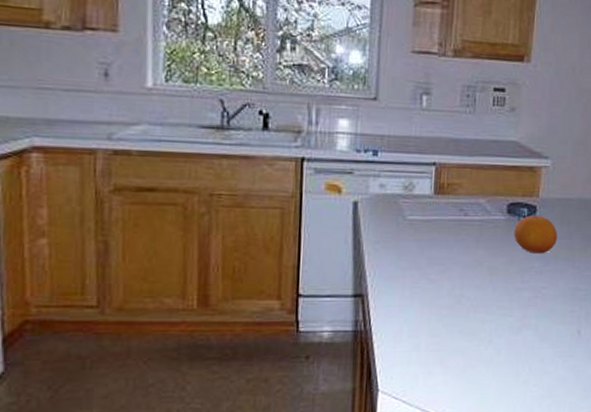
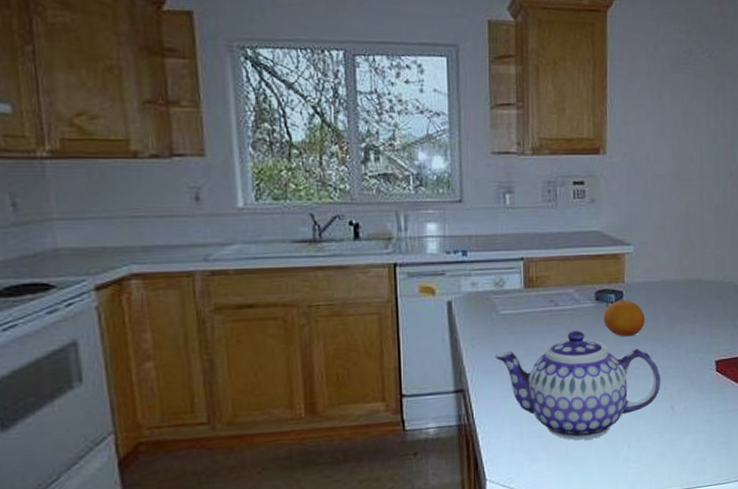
teapot: none [398,243,569,358] -> present [495,331,661,441]

